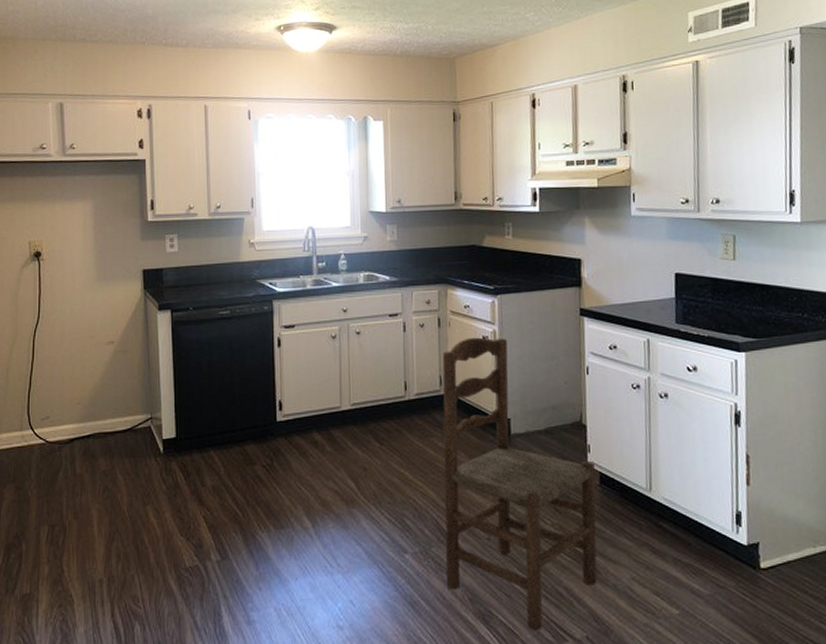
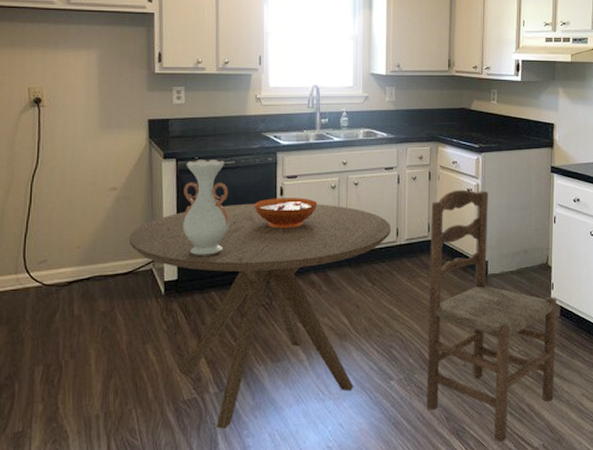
dining table: none [127,355,398,600] -> present [128,203,391,429]
vase: none [179,310,227,413] -> present [183,160,230,256]
decorative bowl: none [251,349,318,383] -> present [254,198,318,229]

